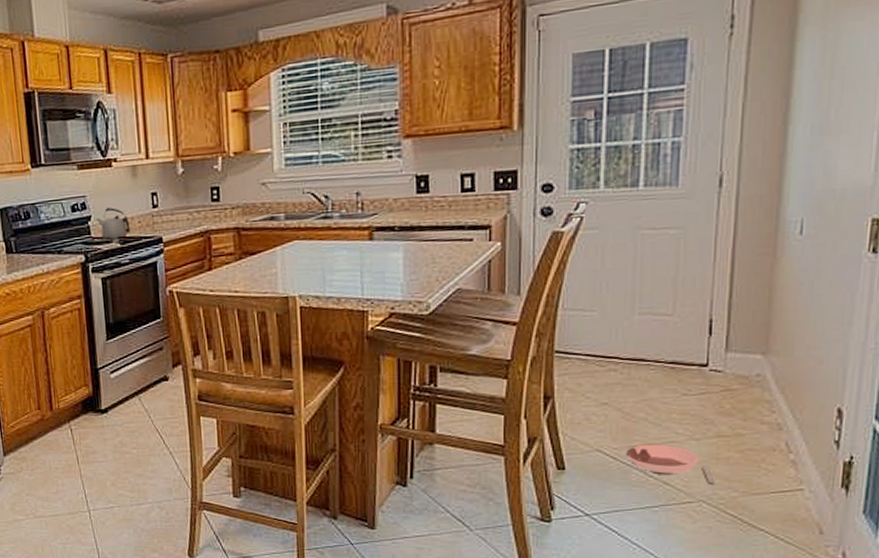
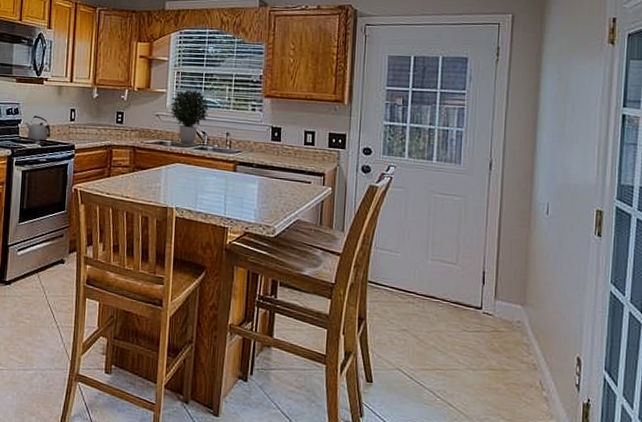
potted plant: none [279,143,332,215] -> present [171,90,210,145]
pet bowl: present [625,444,715,484] -> none [419,368,487,410]

